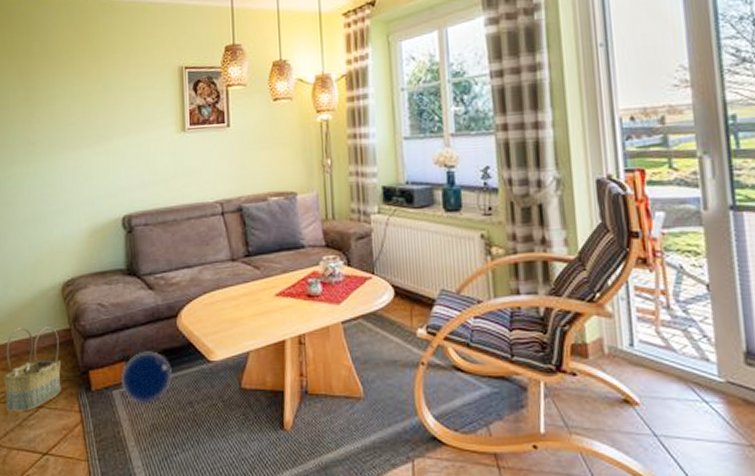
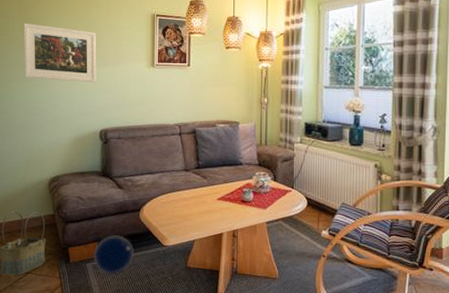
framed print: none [26,92,116,159] -> present [23,23,97,83]

